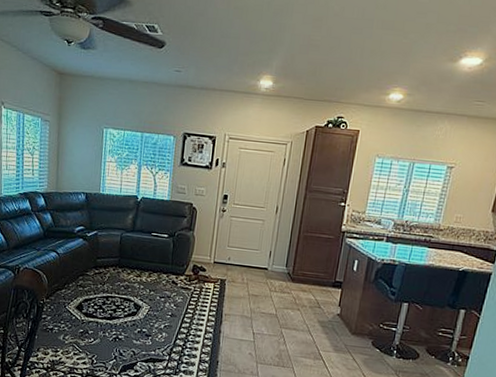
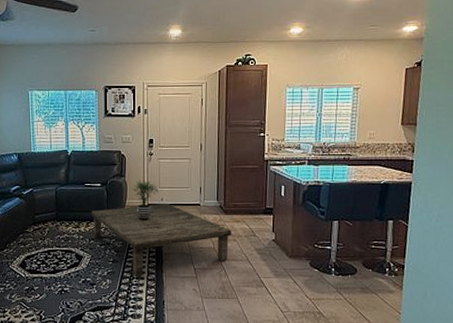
coffee table: none [154,261,297,334] -> present [91,204,232,276]
potted plant: none [200,236,227,279] -> present [132,180,159,221]

